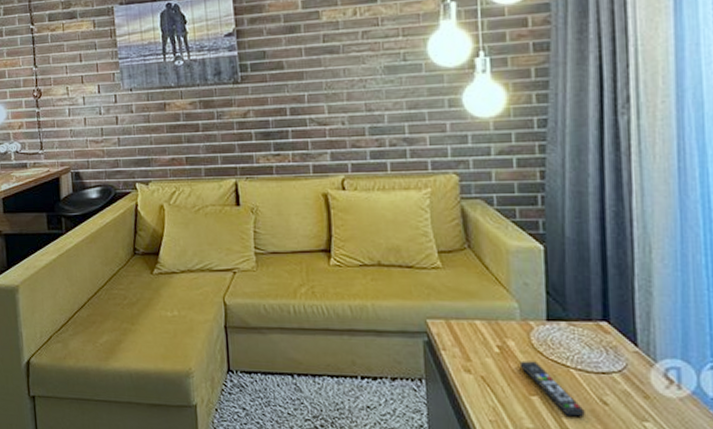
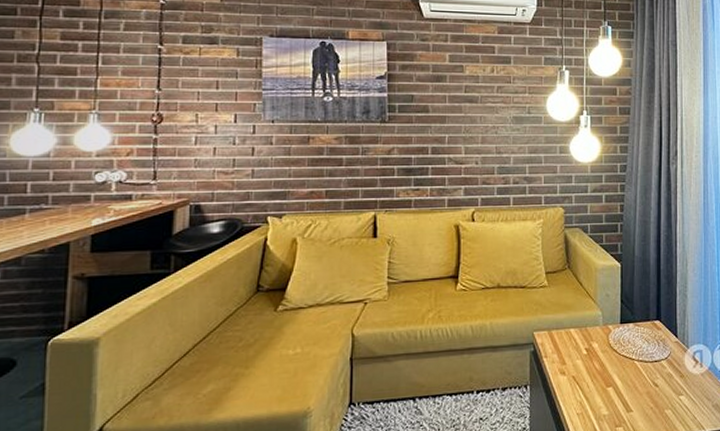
remote control: present [519,360,585,417] -> none [600,358,643,400]

